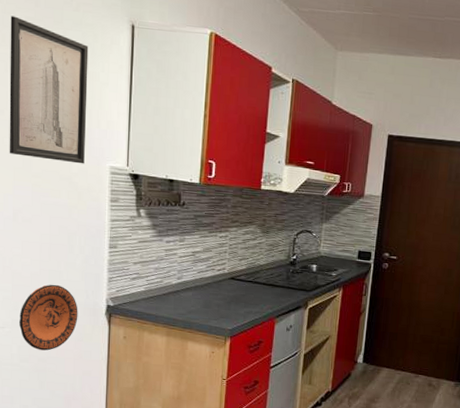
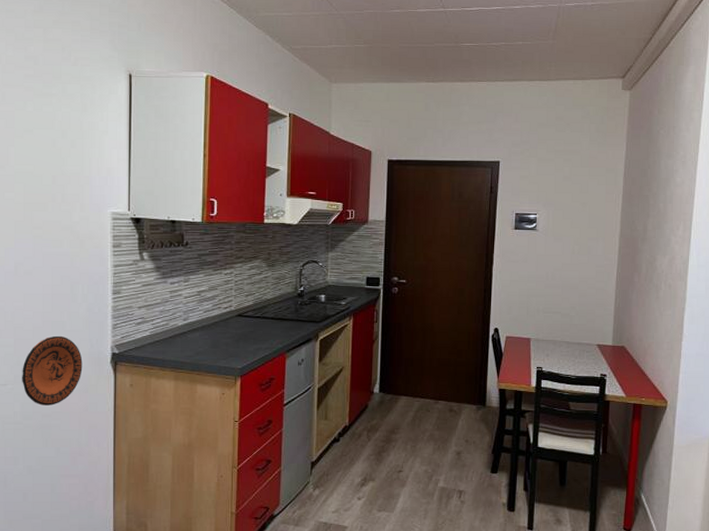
wall art: present [9,16,89,164] -> none [10,75,87,212]

